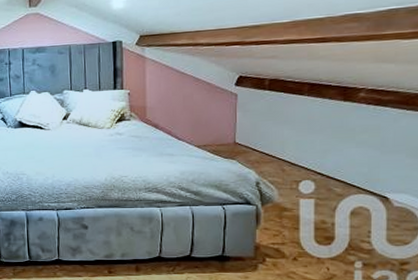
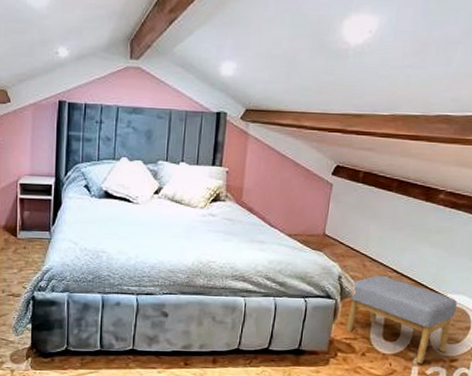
footstool: none [270,179,400,268] -> present [346,275,458,364]

